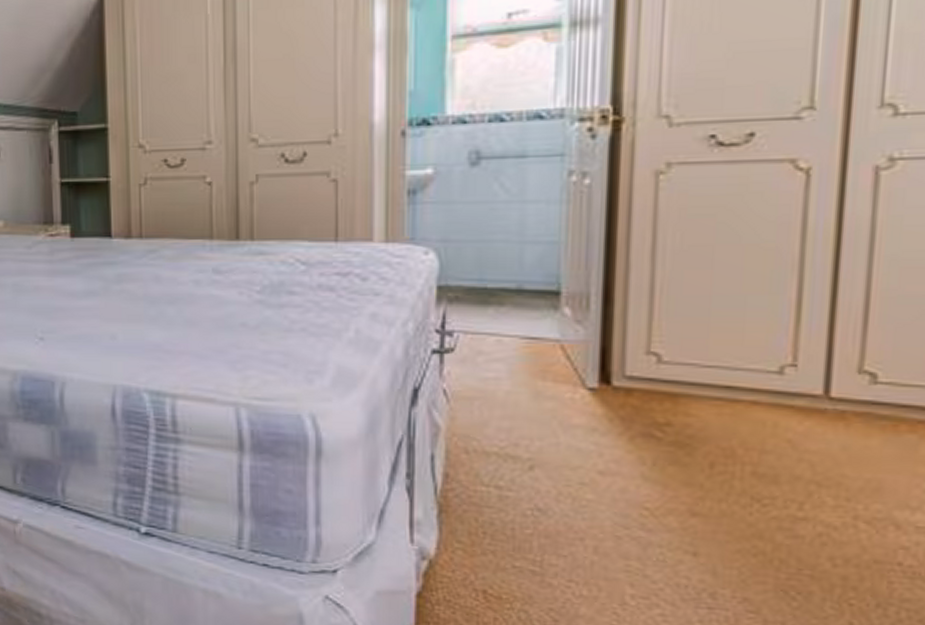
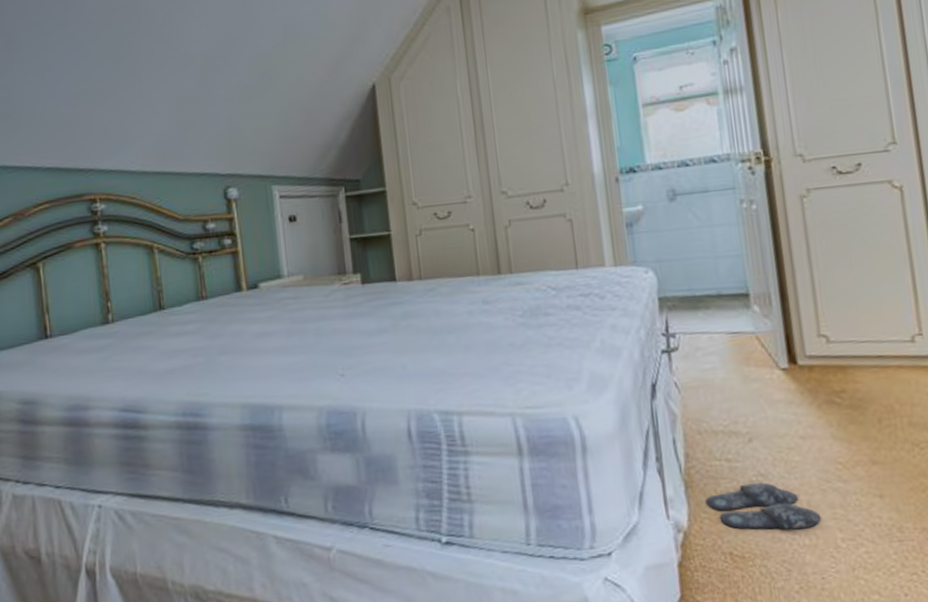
slippers: none [462,516,609,579] -> present [705,482,821,531]

